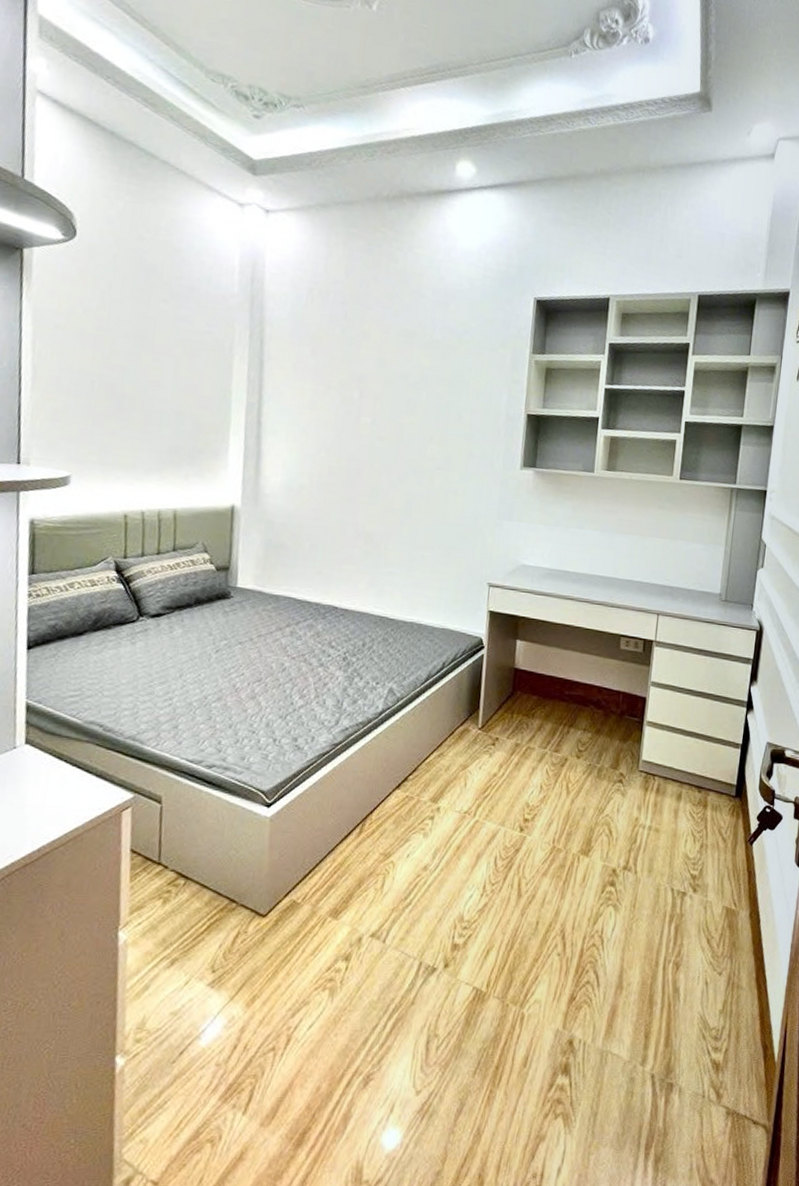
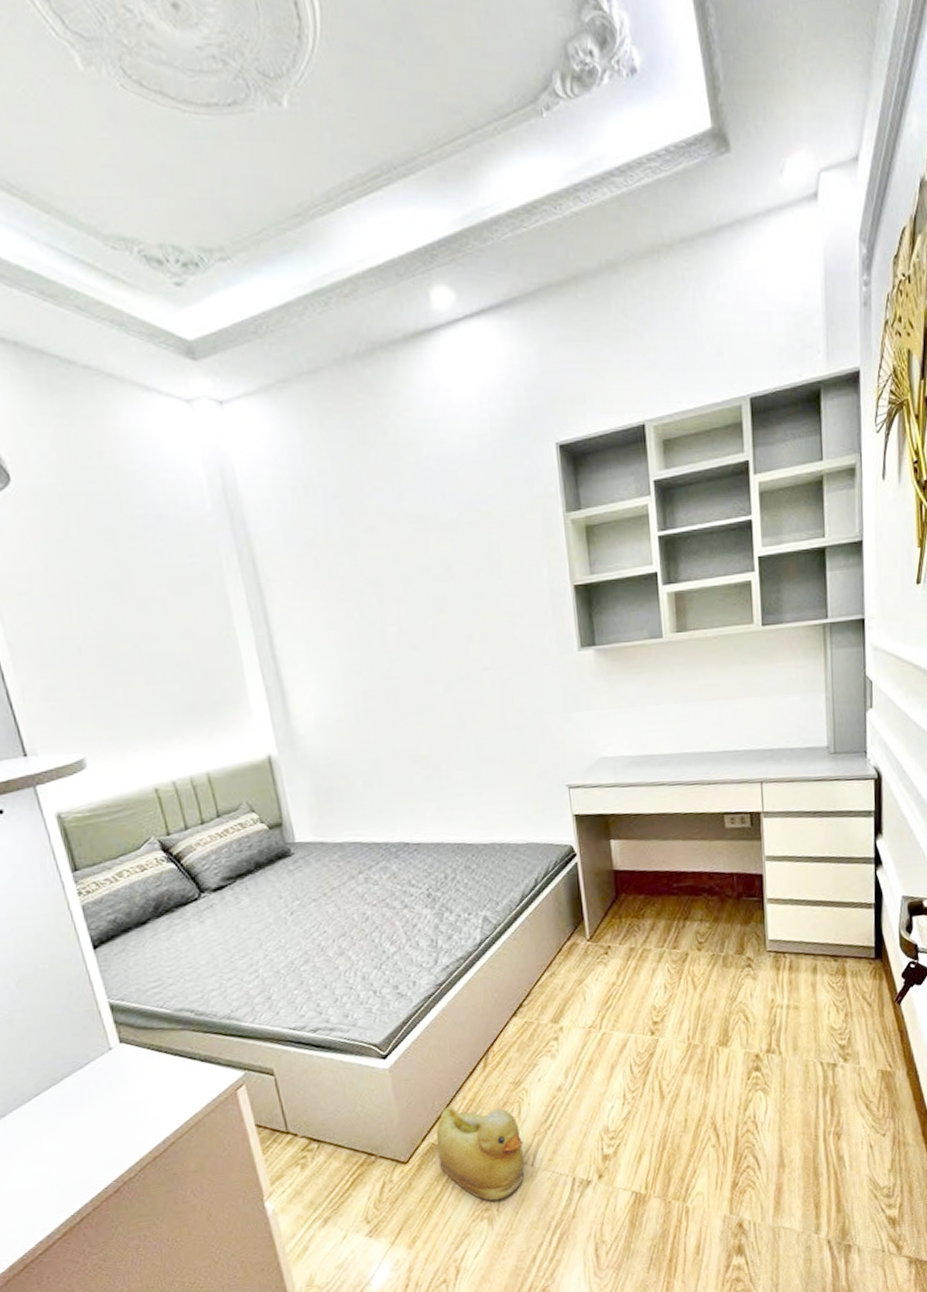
rubber duck: none [296,866,380,972] -> present [436,1106,524,1201]

